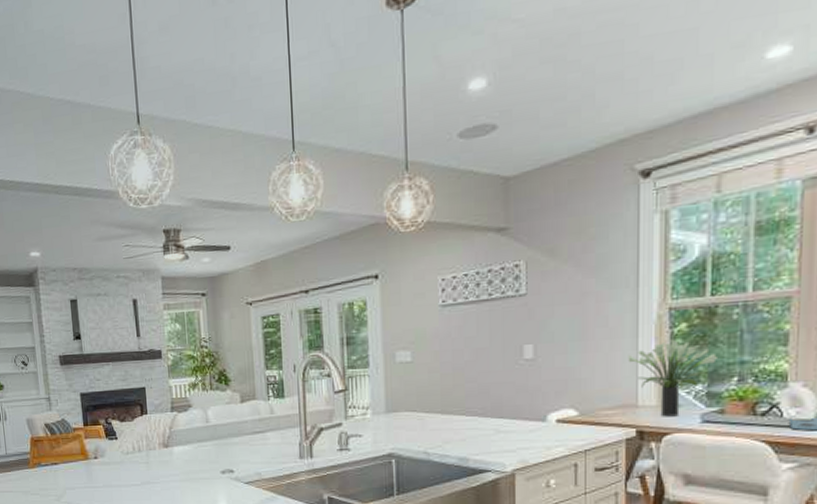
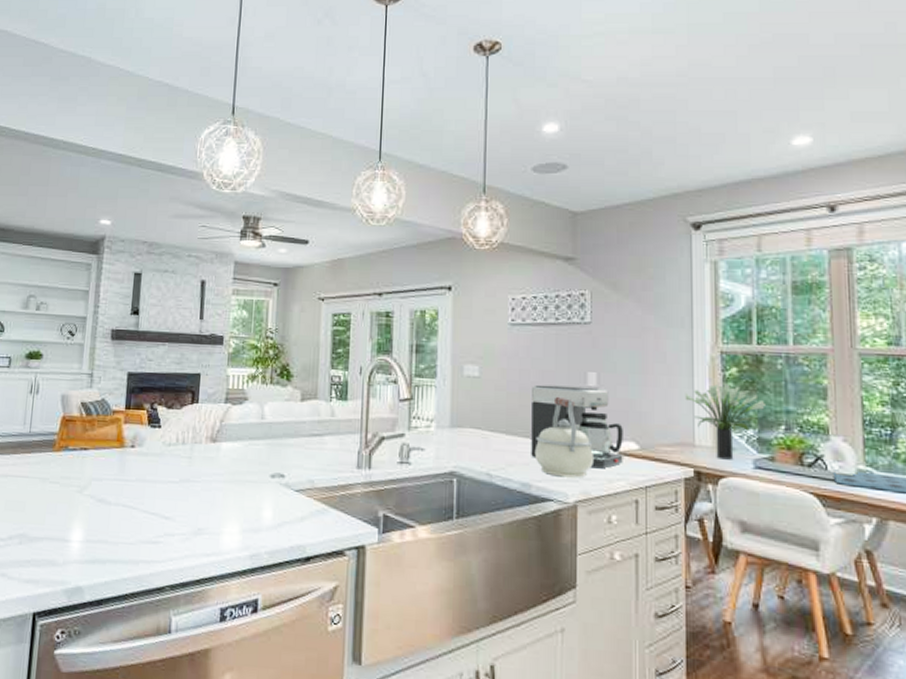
coffee maker: none [465,359,562,438] -> present [530,384,623,469]
kettle: none [470,372,532,449] -> present [534,396,595,478]

